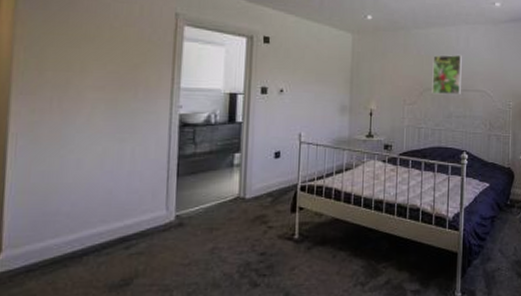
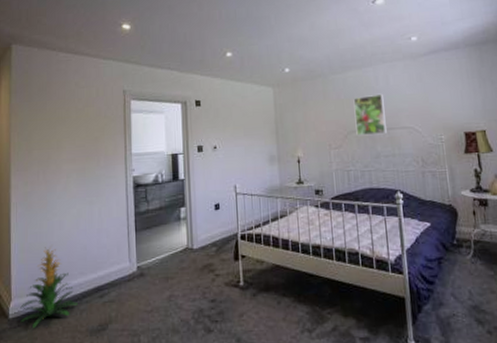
indoor plant: none [13,189,95,283] -> present [20,247,78,328]

